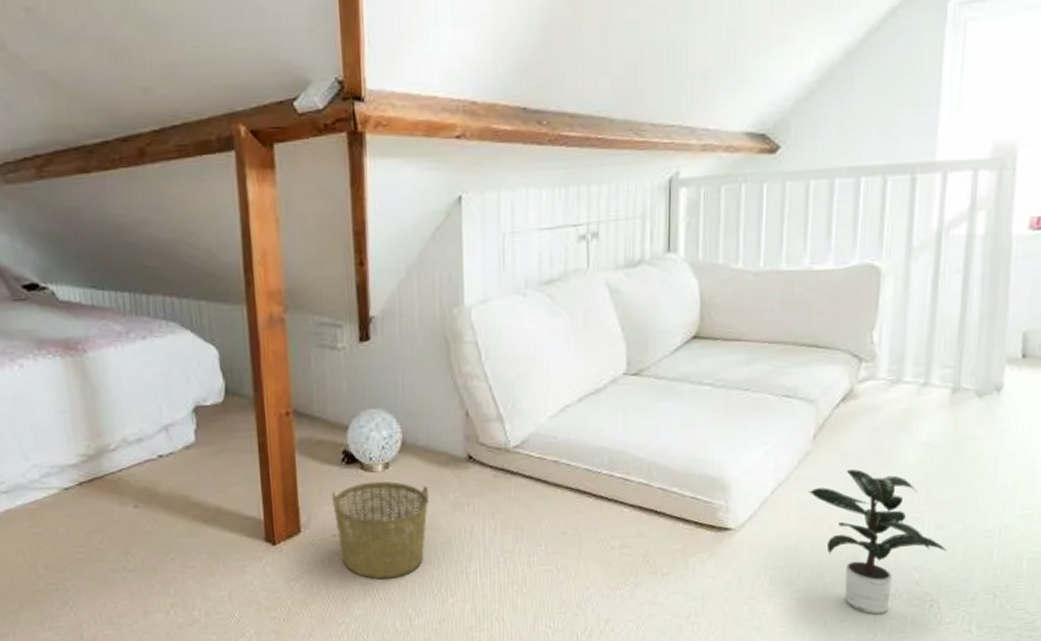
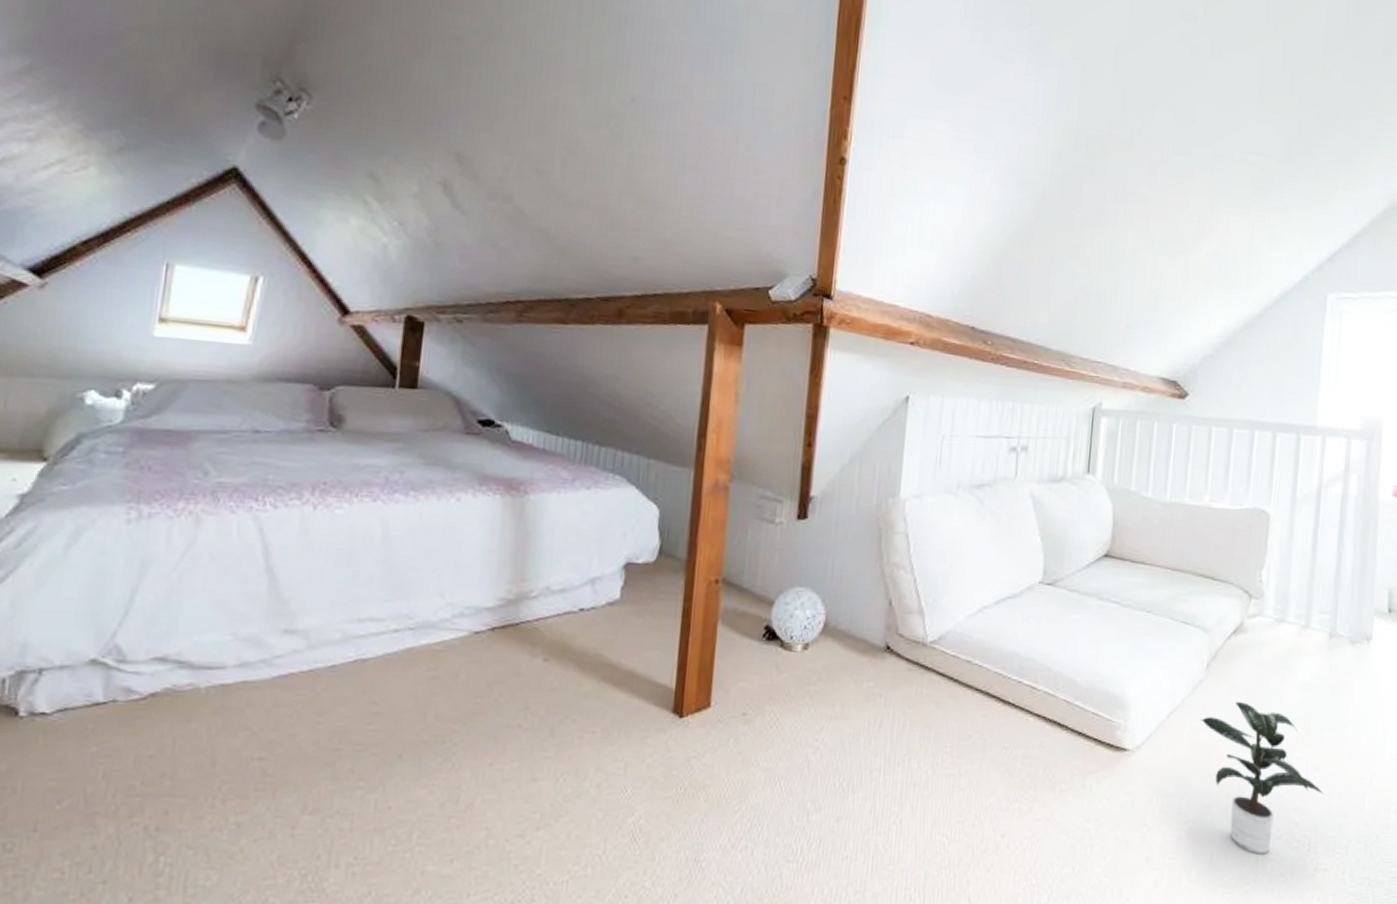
basket: present [331,481,430,580] -> none [746,661,845,767]

